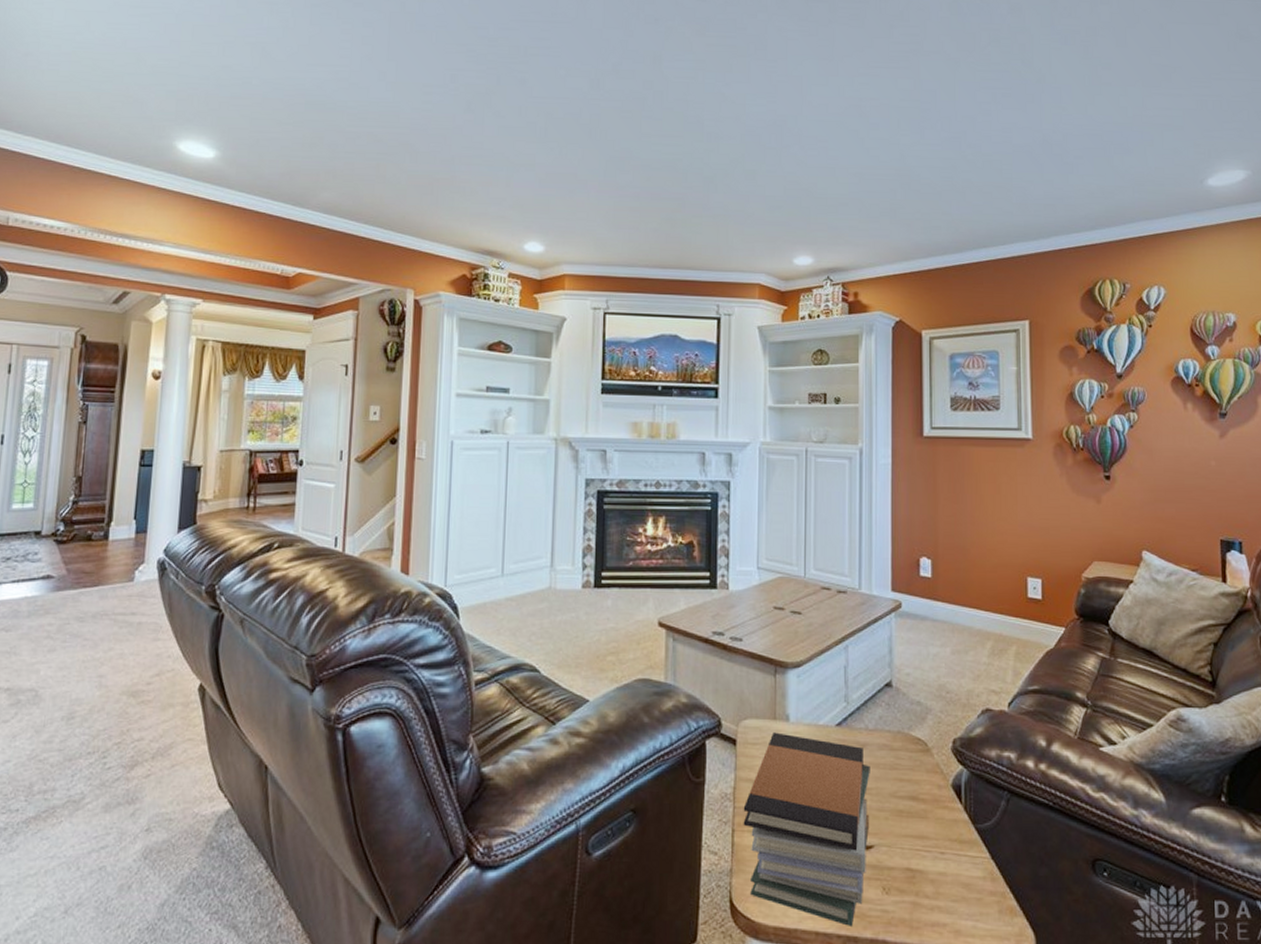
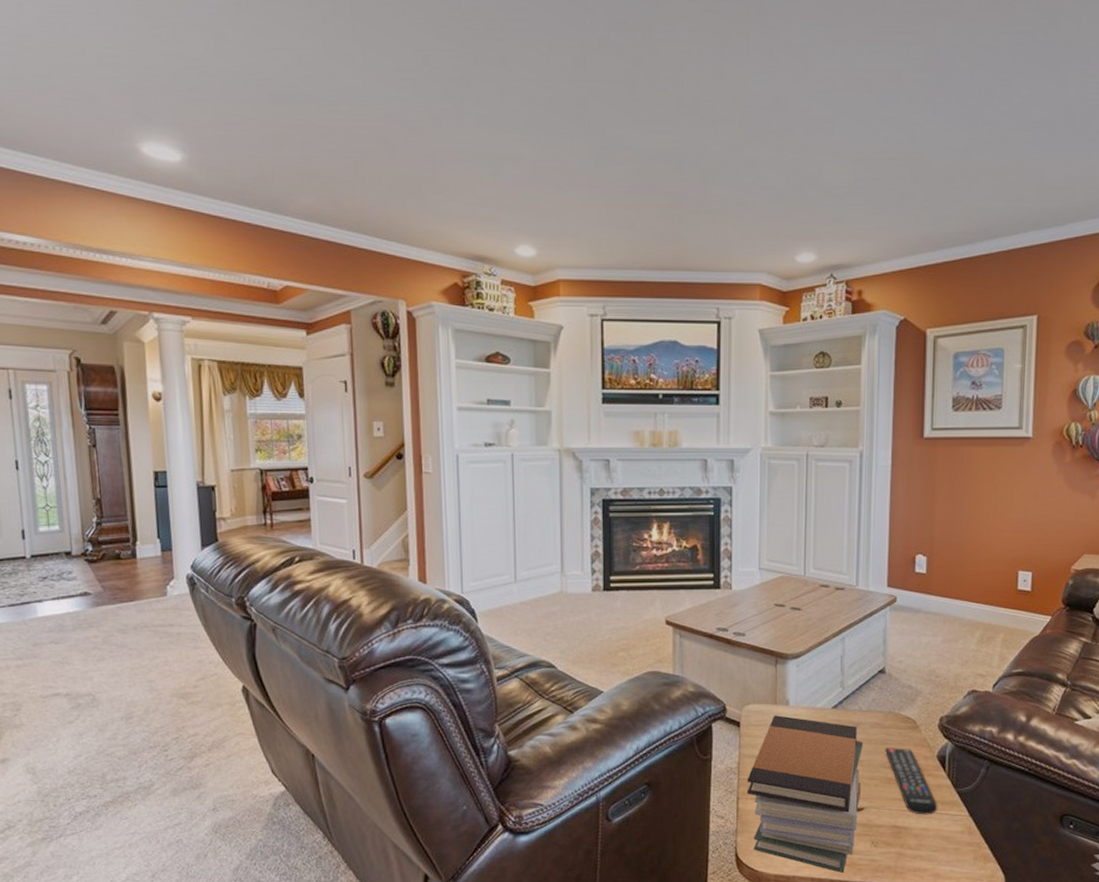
remote control: none [894,774,956,856] -> present [884,748,938,815]

